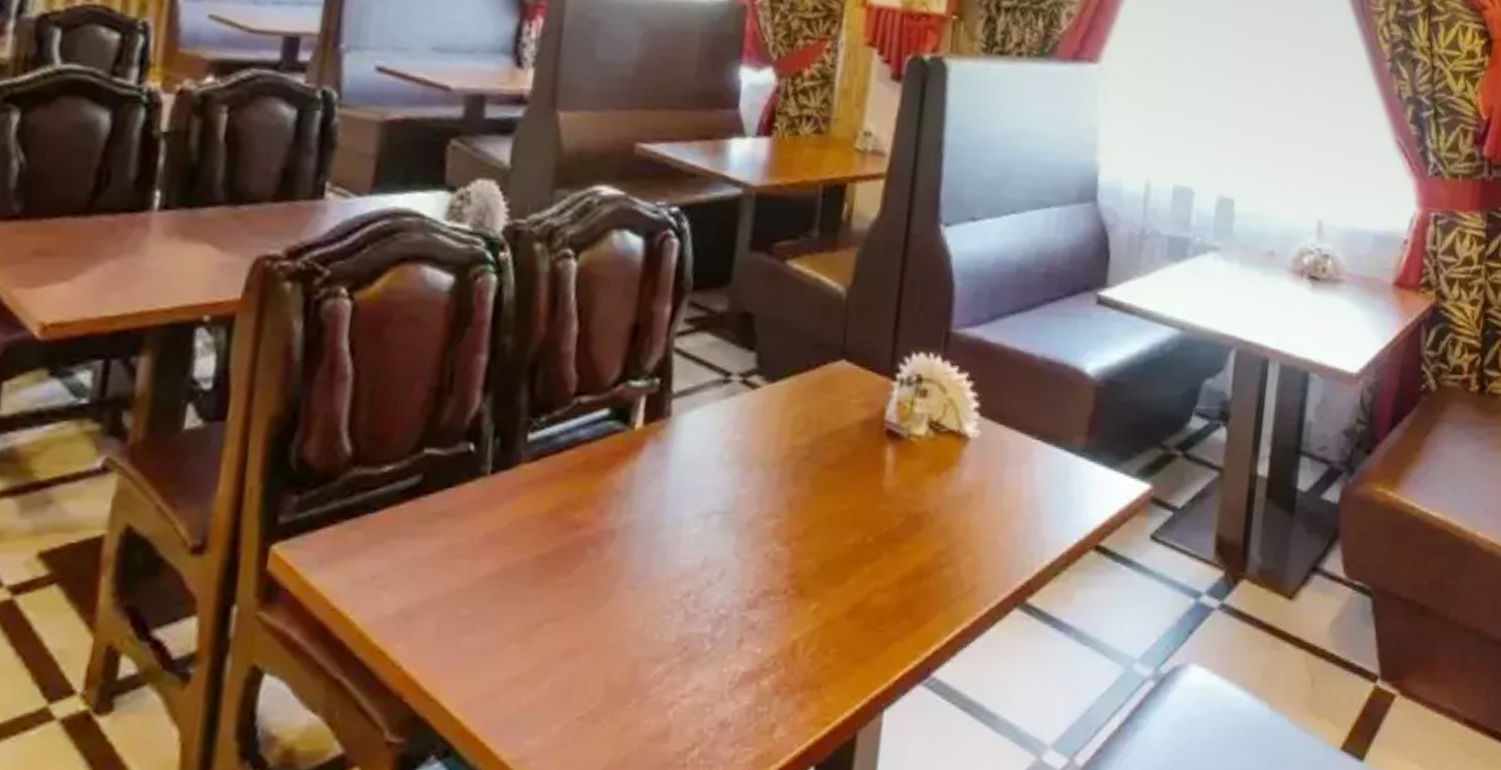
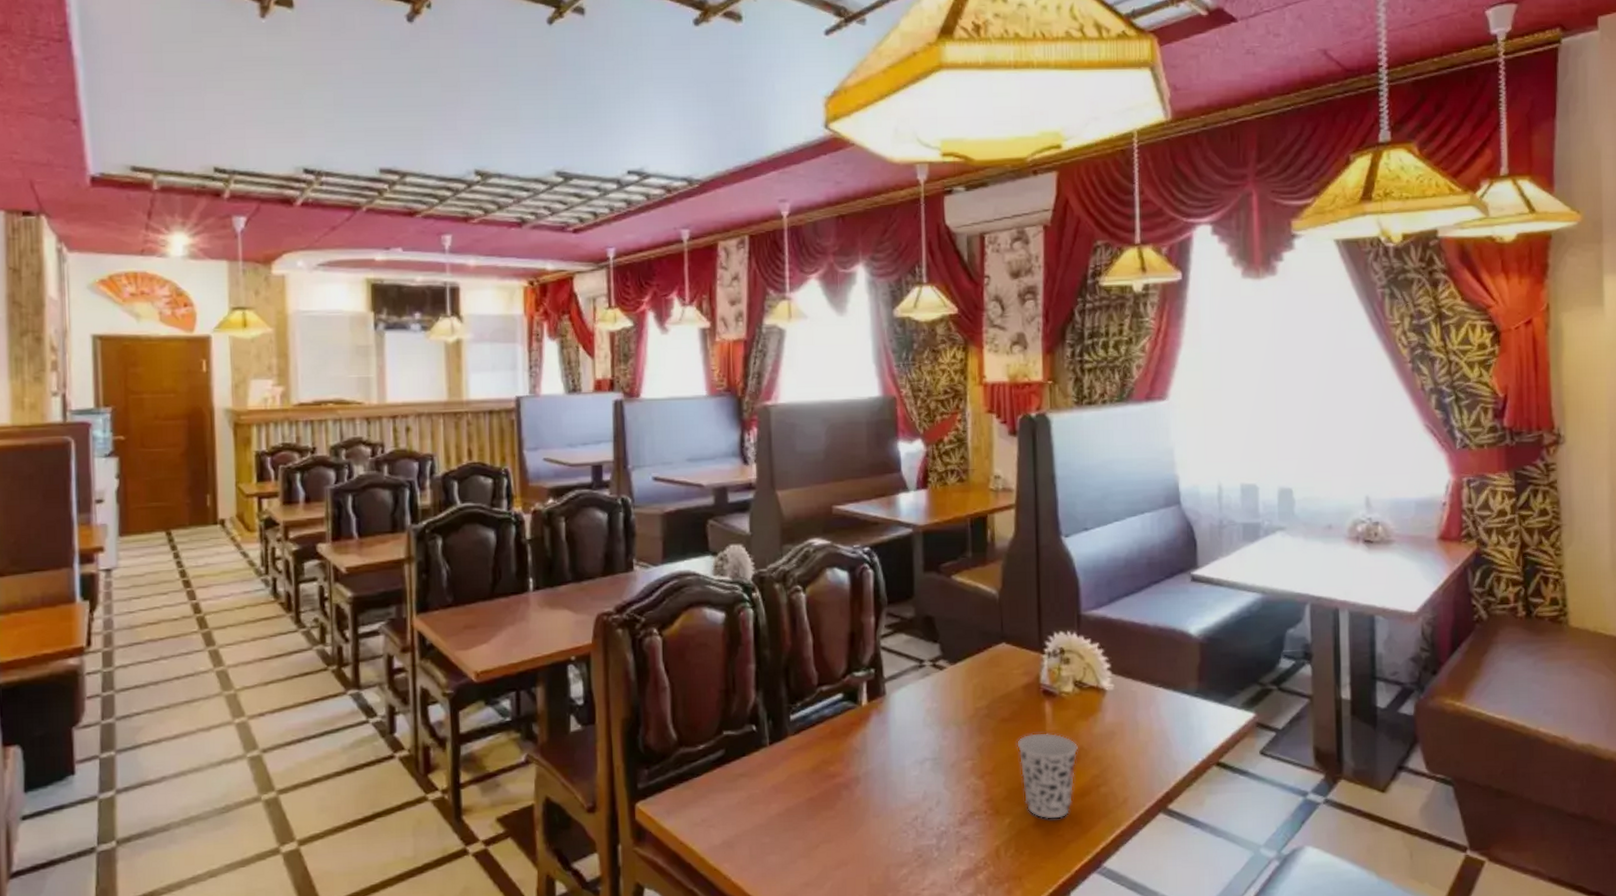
cup: none [840,488,922,608] -> present [1017,733,1078,819]

